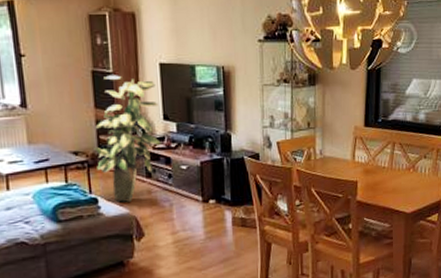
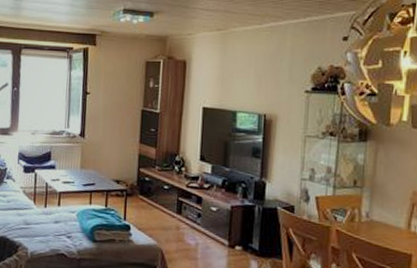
indoor plant: present [94,75,161,202] -> none [133,115,197,234]

